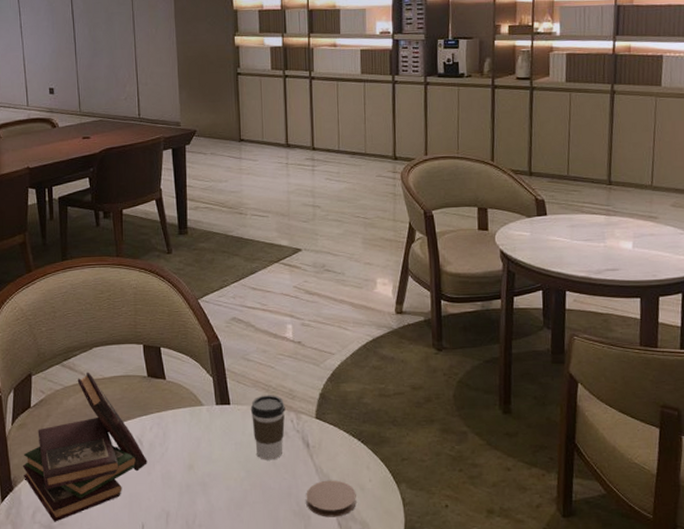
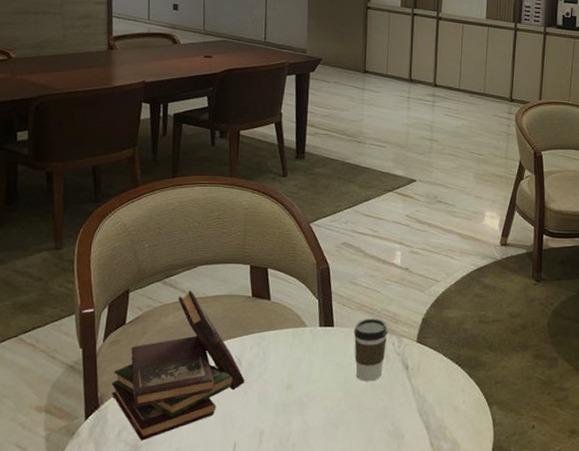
coaster: present [306,480,357,517] -> none [401,401,450,437]

